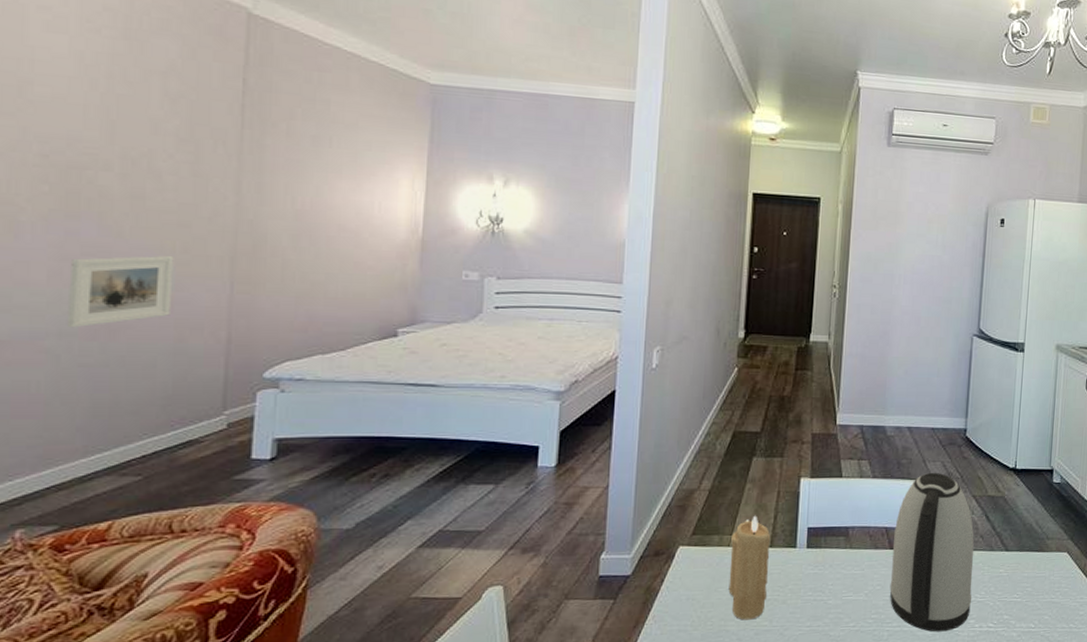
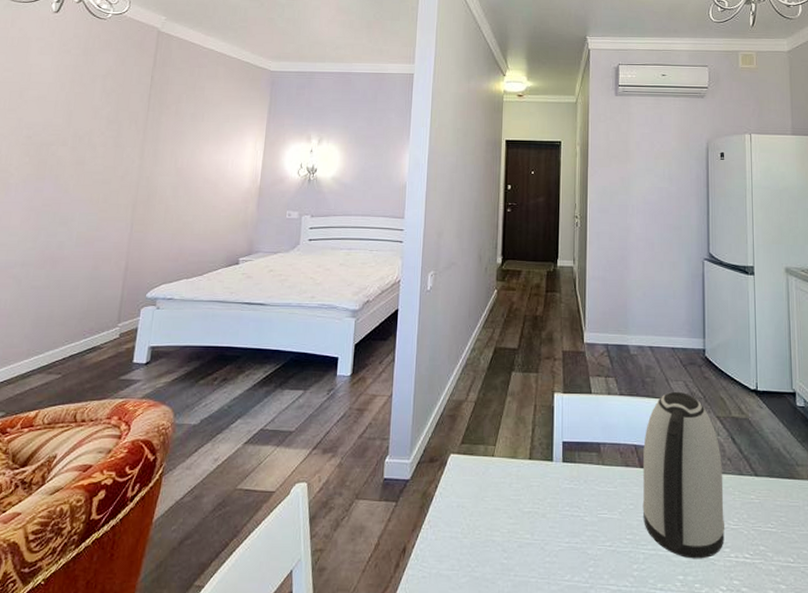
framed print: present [66,255,174,328] -> none [28,204,98,260]
candle: present [728,515,771,620] -> none [493,427,530,531]

